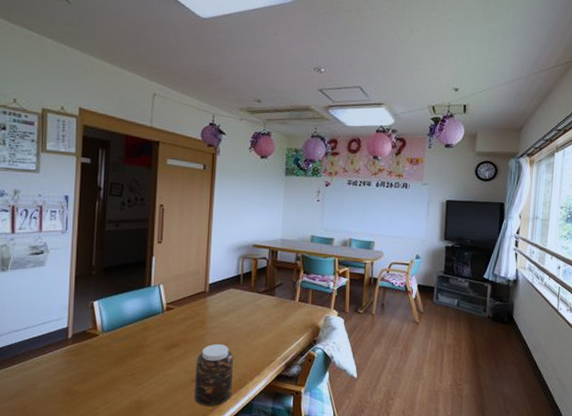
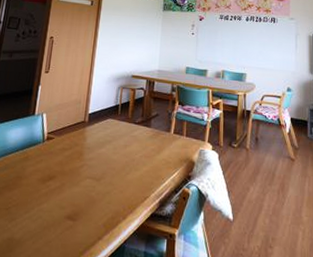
jar: present [193,343,233,406] -> none [65,176,108,248]

